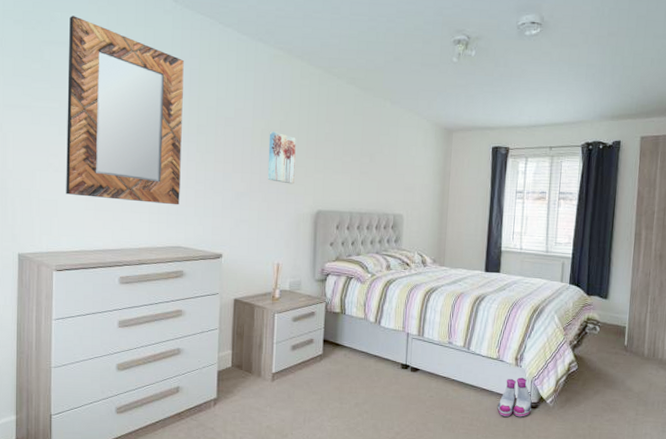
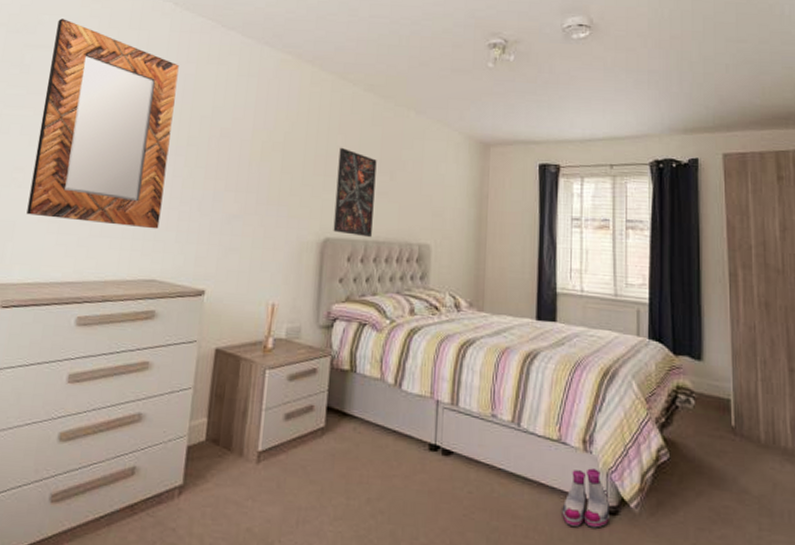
wall art: present [267,130,296,184] -> none [266,143,303,206]
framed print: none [324,133,359,210] -> present [333,147,377,238]

